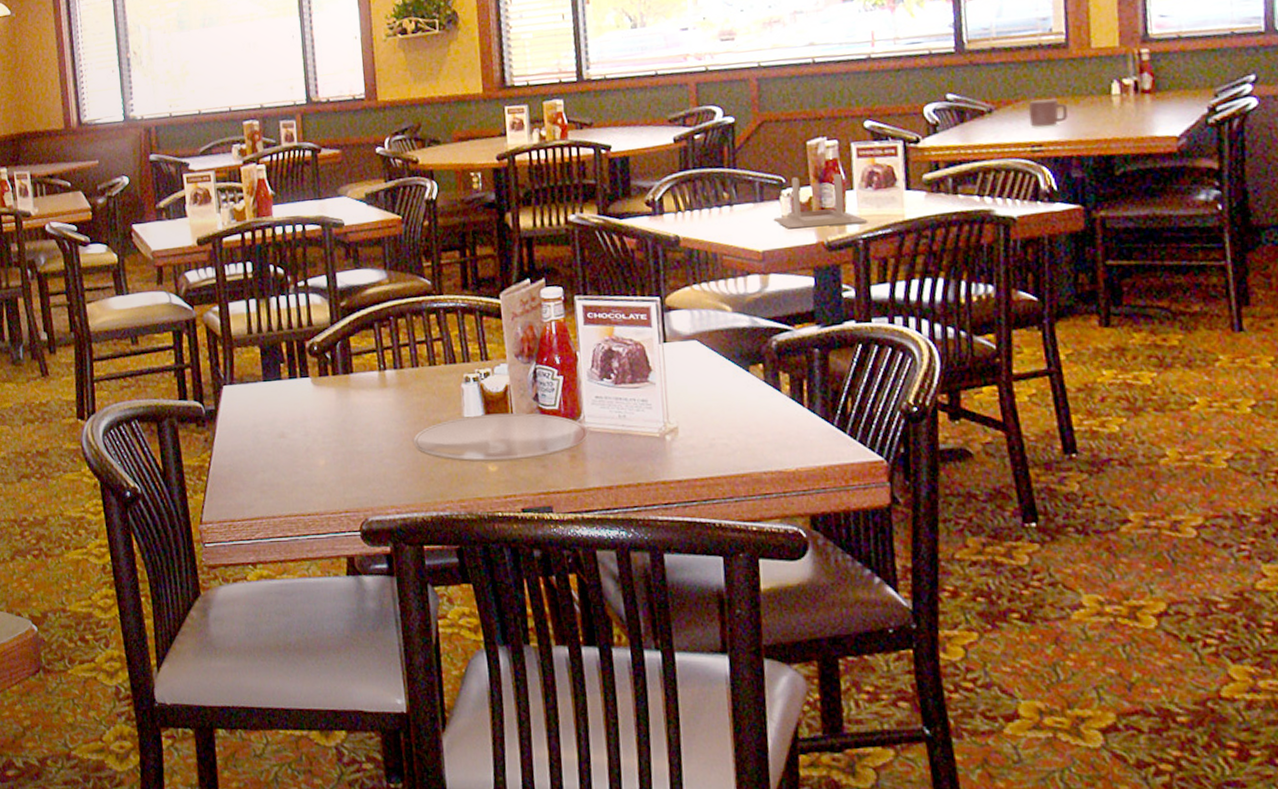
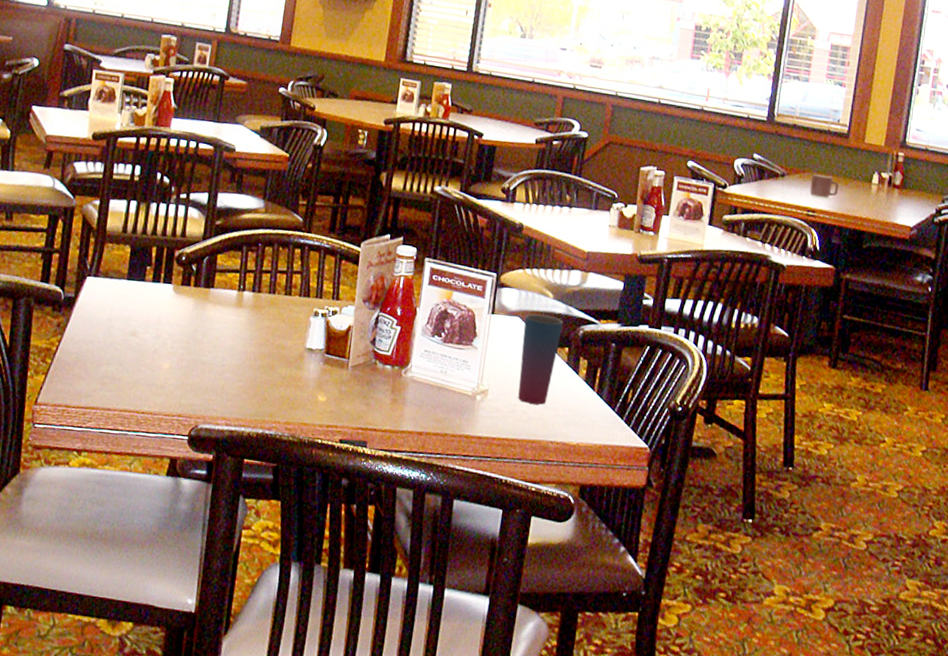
plate: present [413,412,589,463] -> none [255,347,413,397]
cup: none [703,331,751,434] -> present [518,313,563,405]
napkin holder: present [773,173,868,229] -> none [601,195,675,245]

